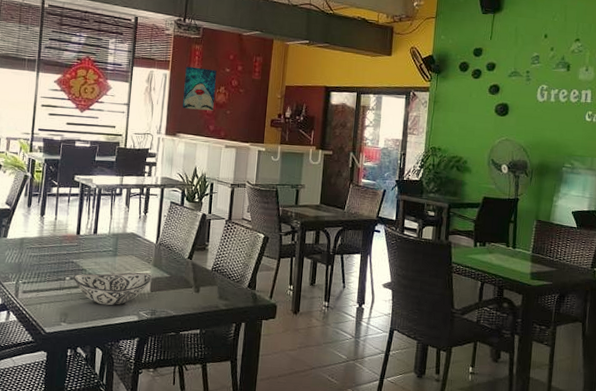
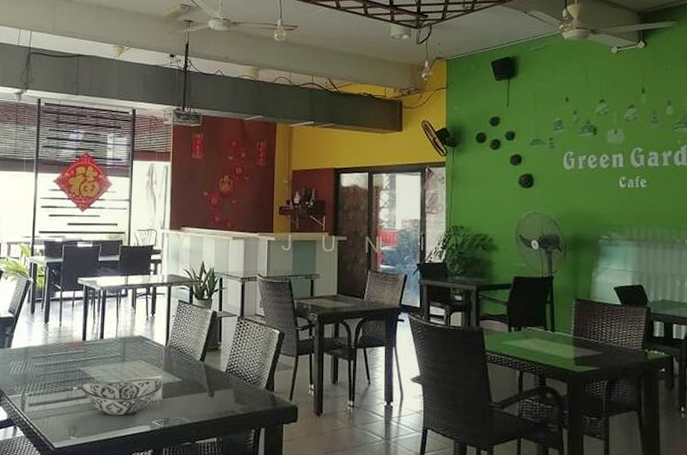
wall art: present [182,66,217,111] -> none [186,157,219,202]

